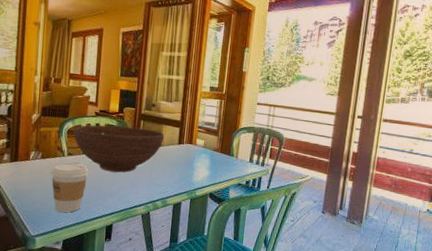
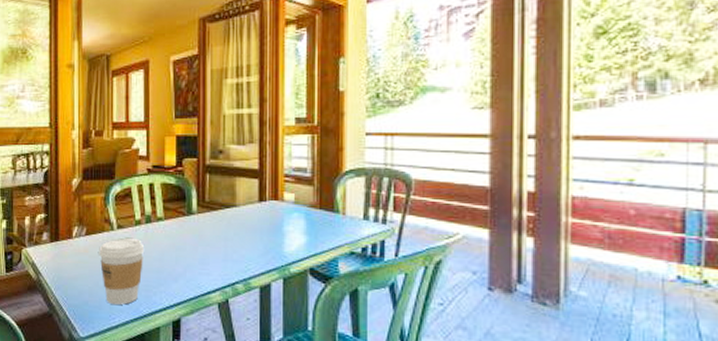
fruit bowl: present [73,125,165,173] -> none [122,183,239,247]

